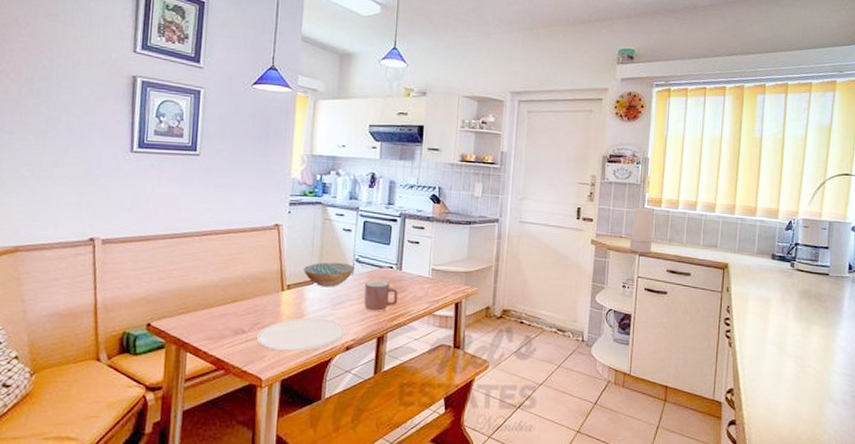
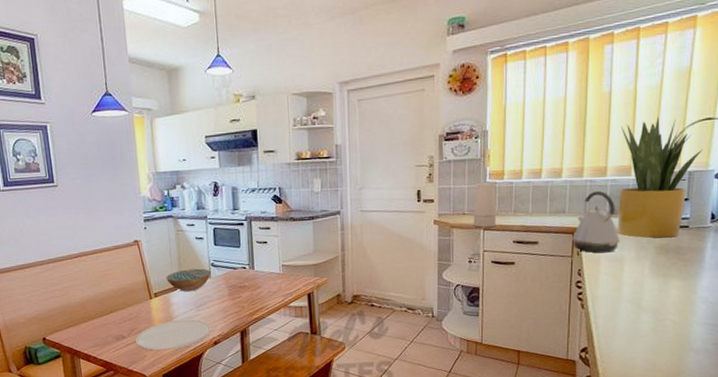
mug: present [363,280,398,312] -> none [222,280,255,310]
kettle: none [723,229,767,292] -> present [572,190,620,253]
planter: none [765,167,841,284] -> present [617,117,703,239]

